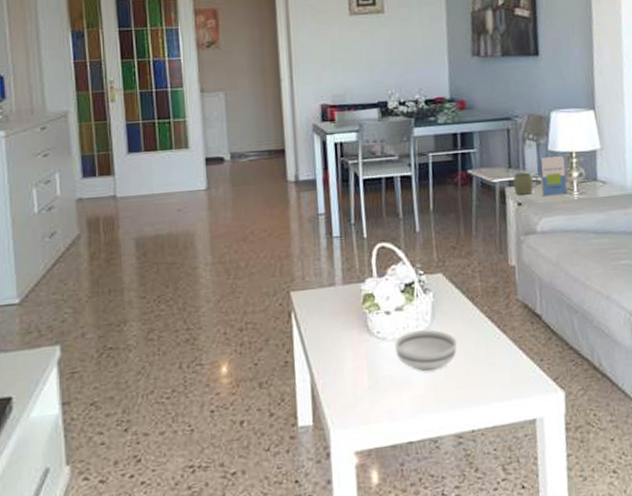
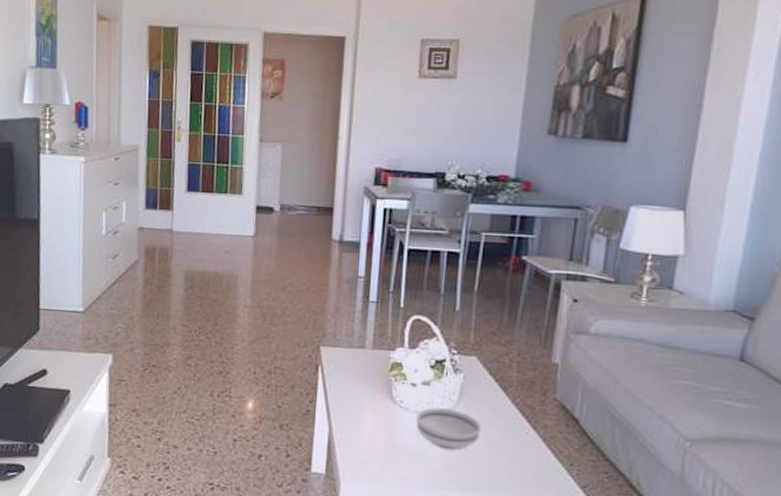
mug: present [513,172,539,195] -> none [572,267,603,292]
book: present [539,156,567,197] -> none [602,255,637,299]

